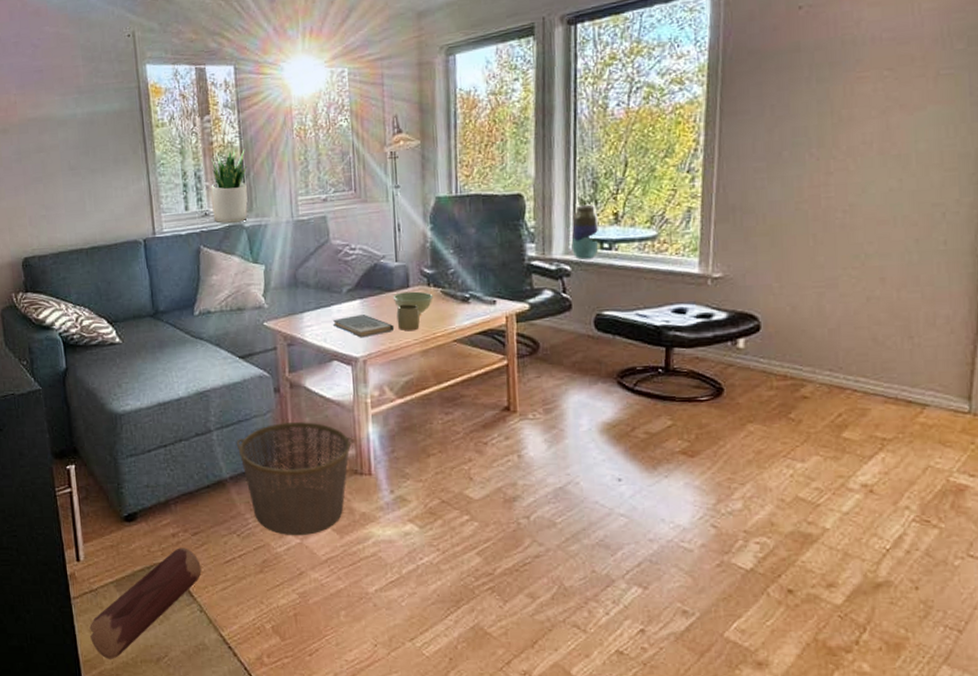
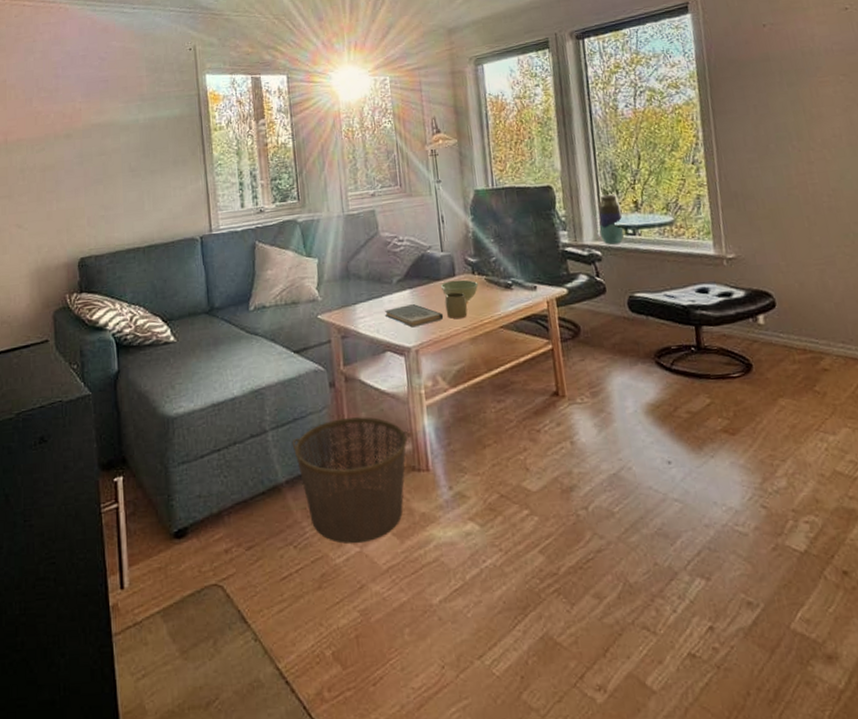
decorative log: present [89,548,202,659] -> none [132,565,256,708]
planter: present [211,149,248,224] -> none [266,149,301,219]

